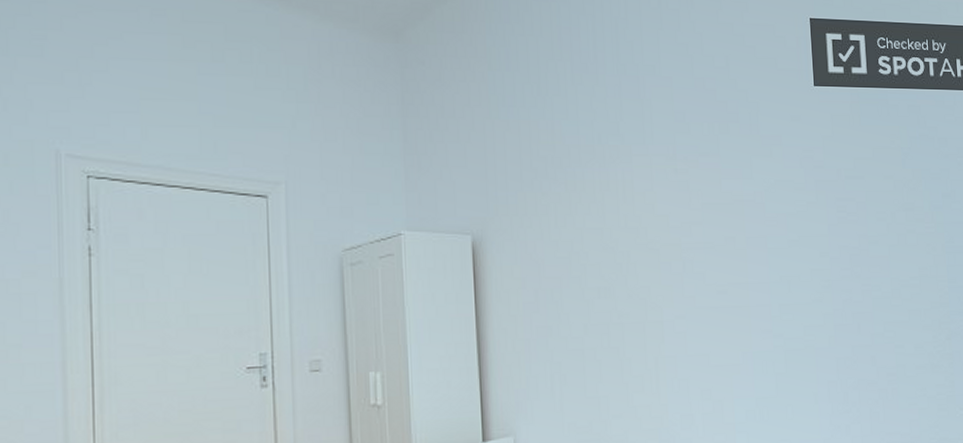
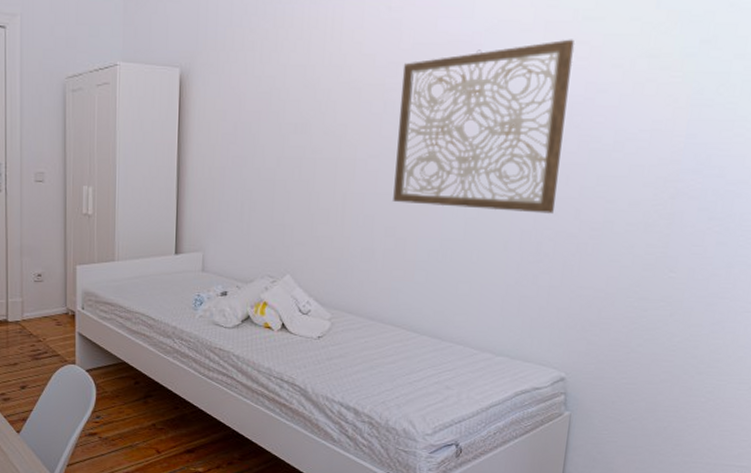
wall art: none [695,196,853,364] -> present [393,39,574,214]

